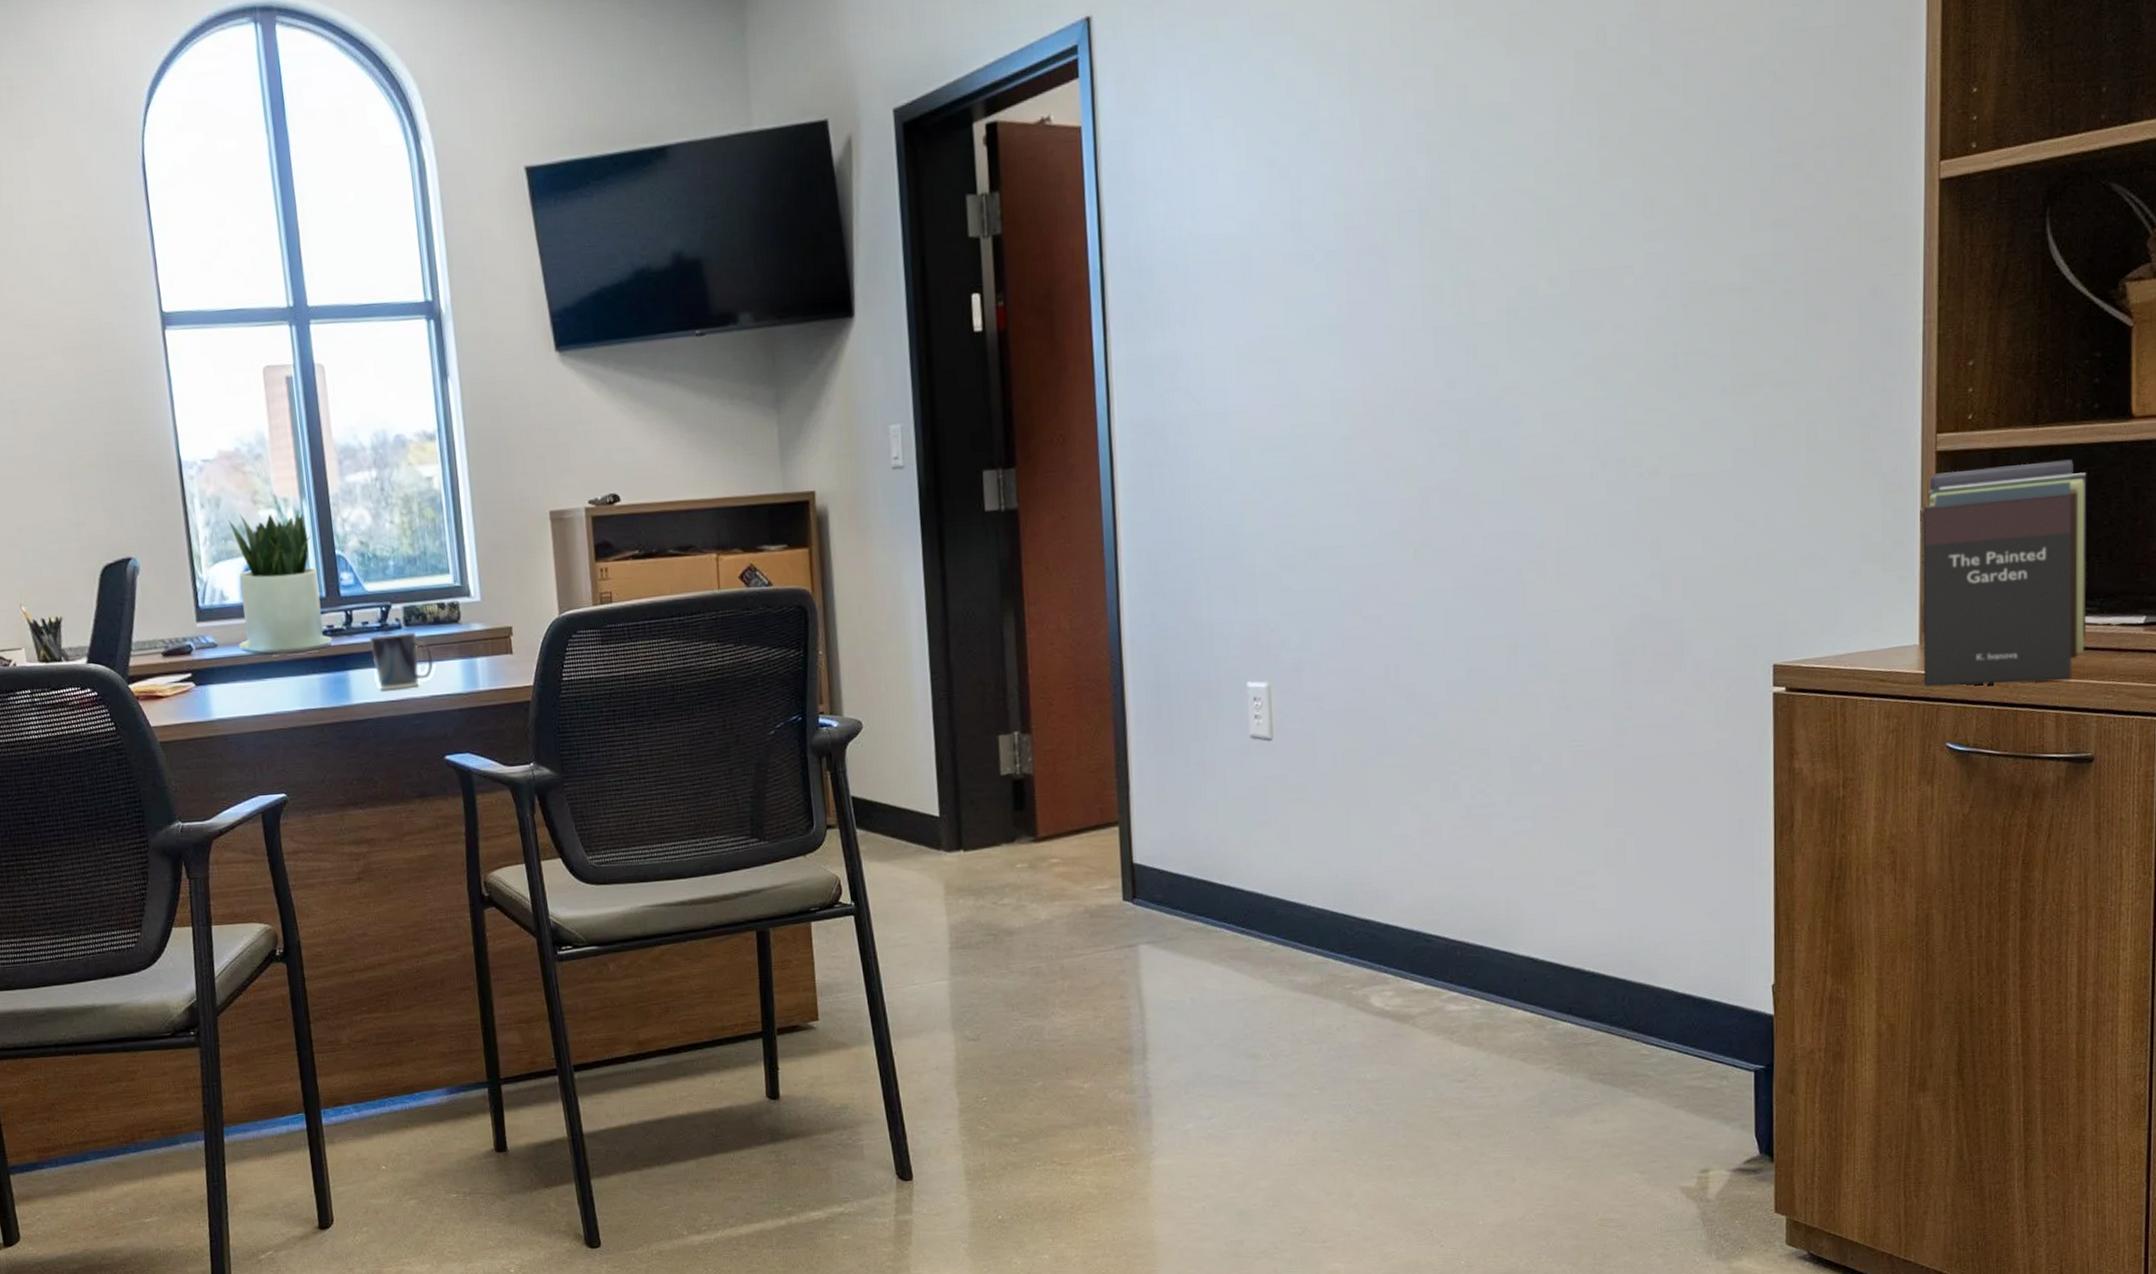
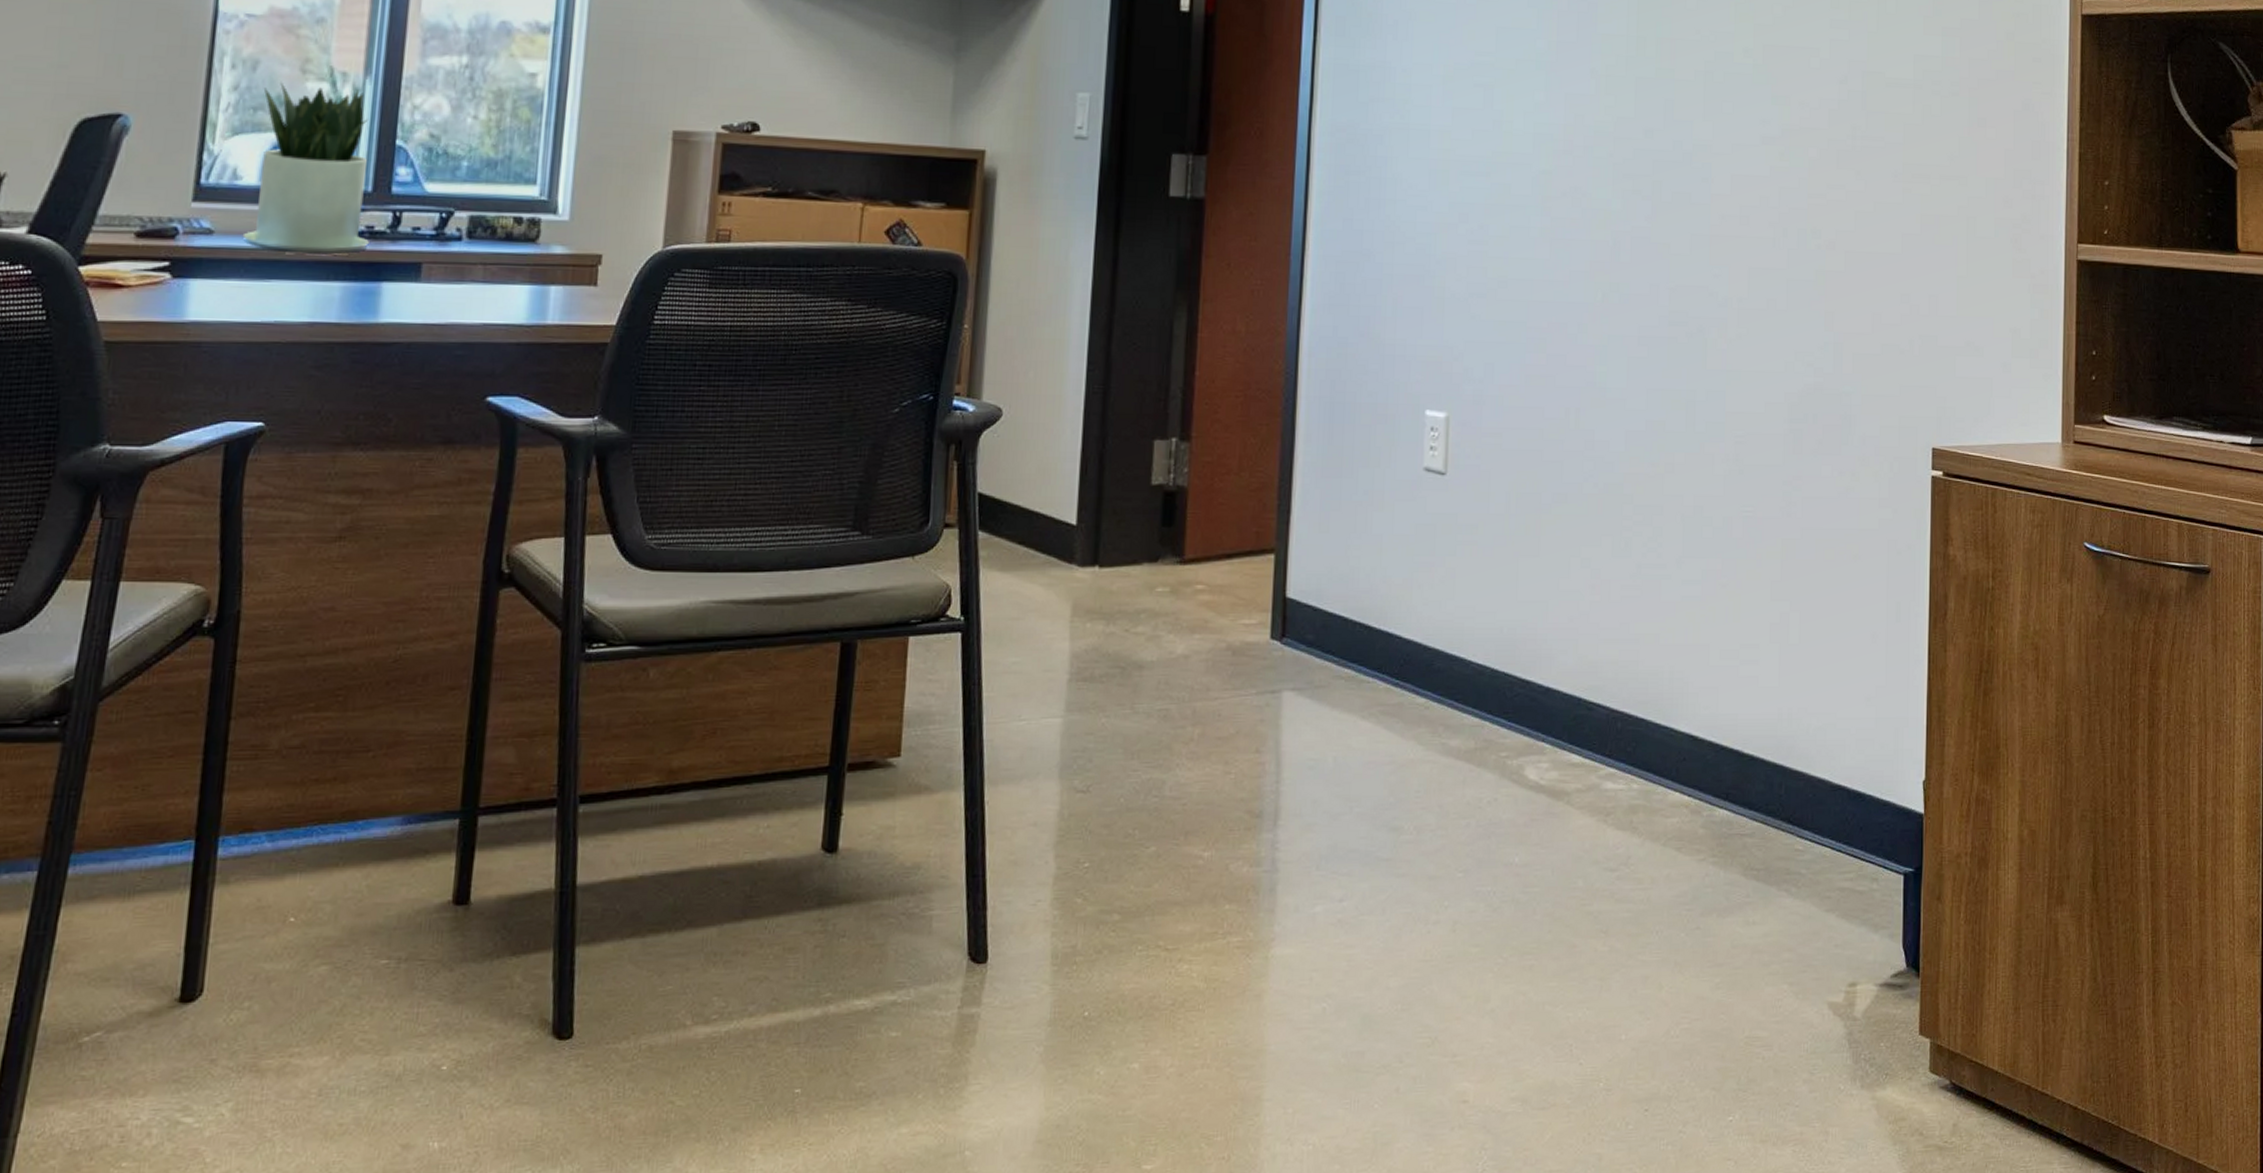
mug: present [369,632,434,692] -> none [417,245,496,314]
books: present [1921,459,2087,687] -> none [2064,280,2203,491]

